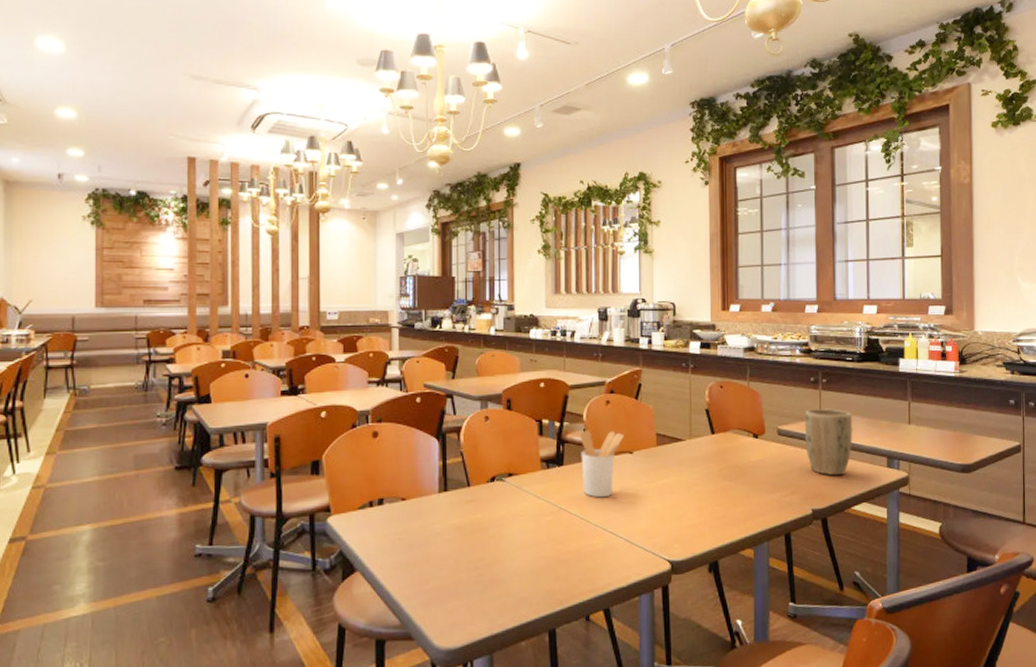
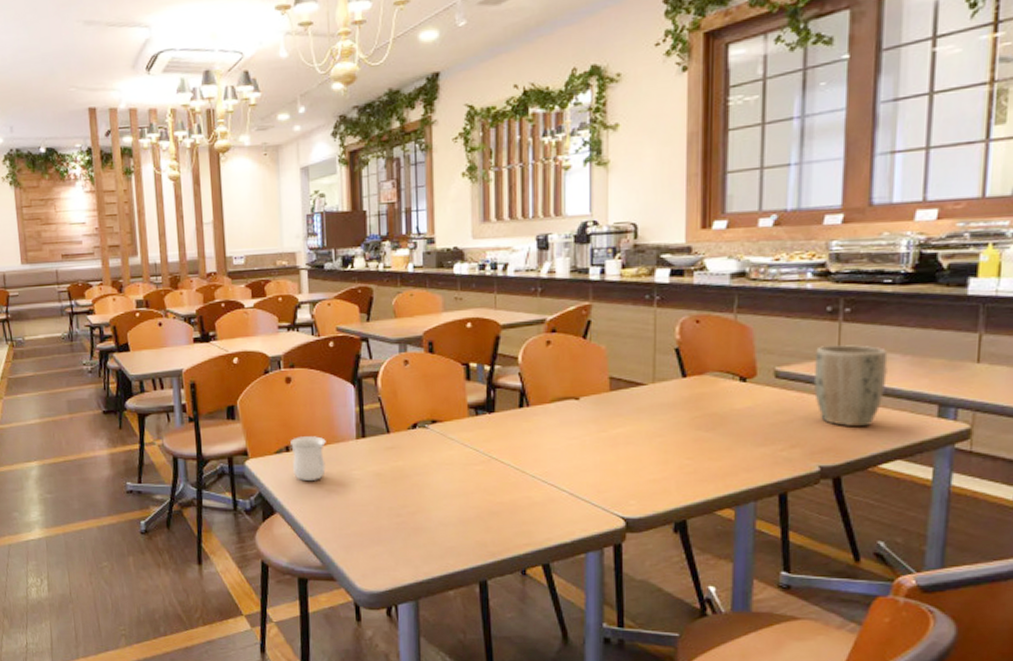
mug: none [375,490,409,536] -> present [290,436,326,480]
utensil holder: present [579,430,624,498] -> none [514,374,568,448]

